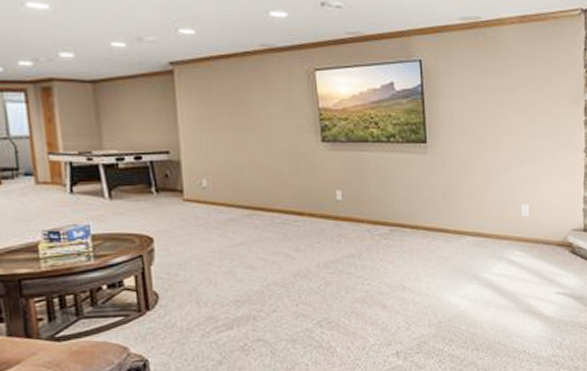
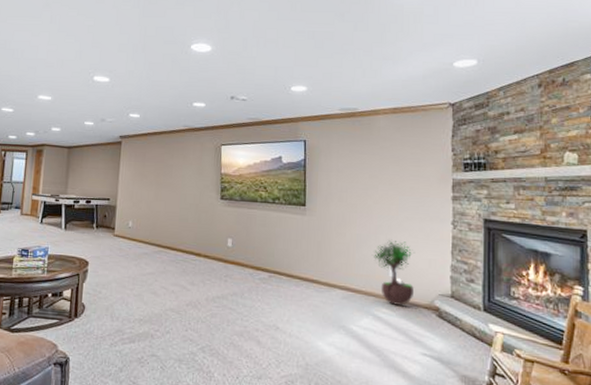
potted tree: none [504,174,547,247] -> present [372,239,414,307]

